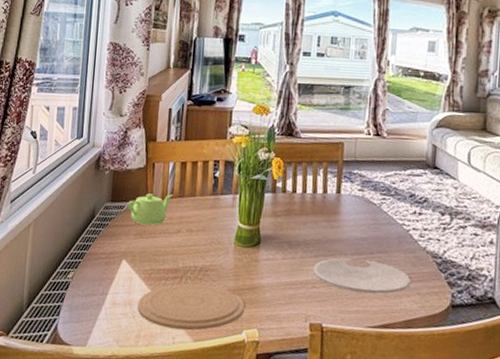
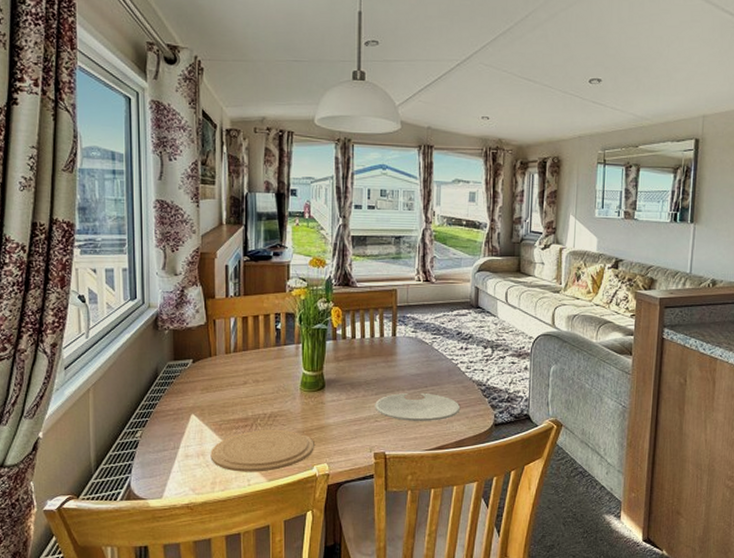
teapot: present [128,193,172,226] -> none [192,348,236,380]

